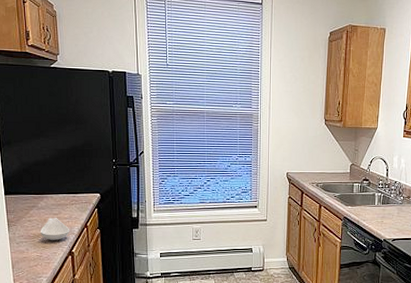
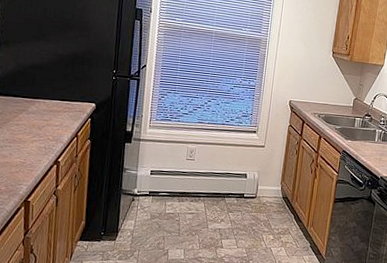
spoon rest: present [40,218,70,240] -> none [26,123,59,148]

